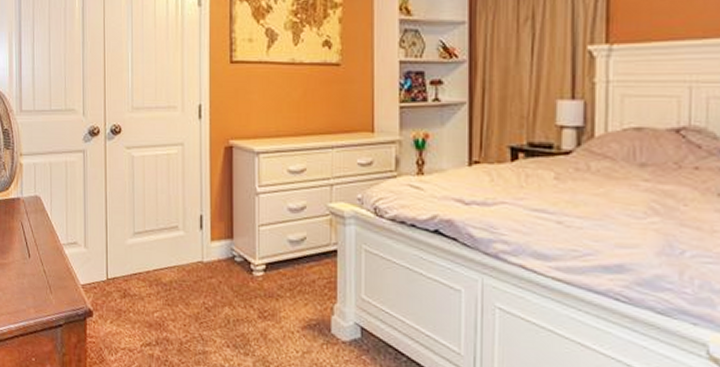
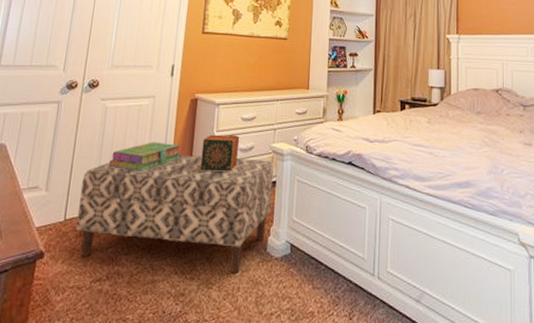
bench: none [118,214,333,354] -> present [76,155,274,273]
stack of books: none [143,197,220,231] -> present [108,142,181,171]
decorative box: none [243,190,288,236] -> present [200,134,240,172]

